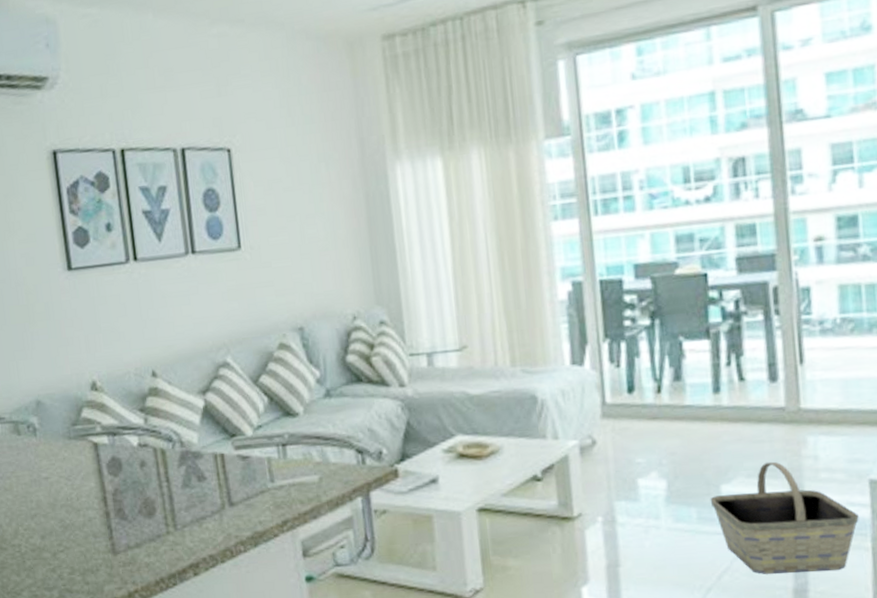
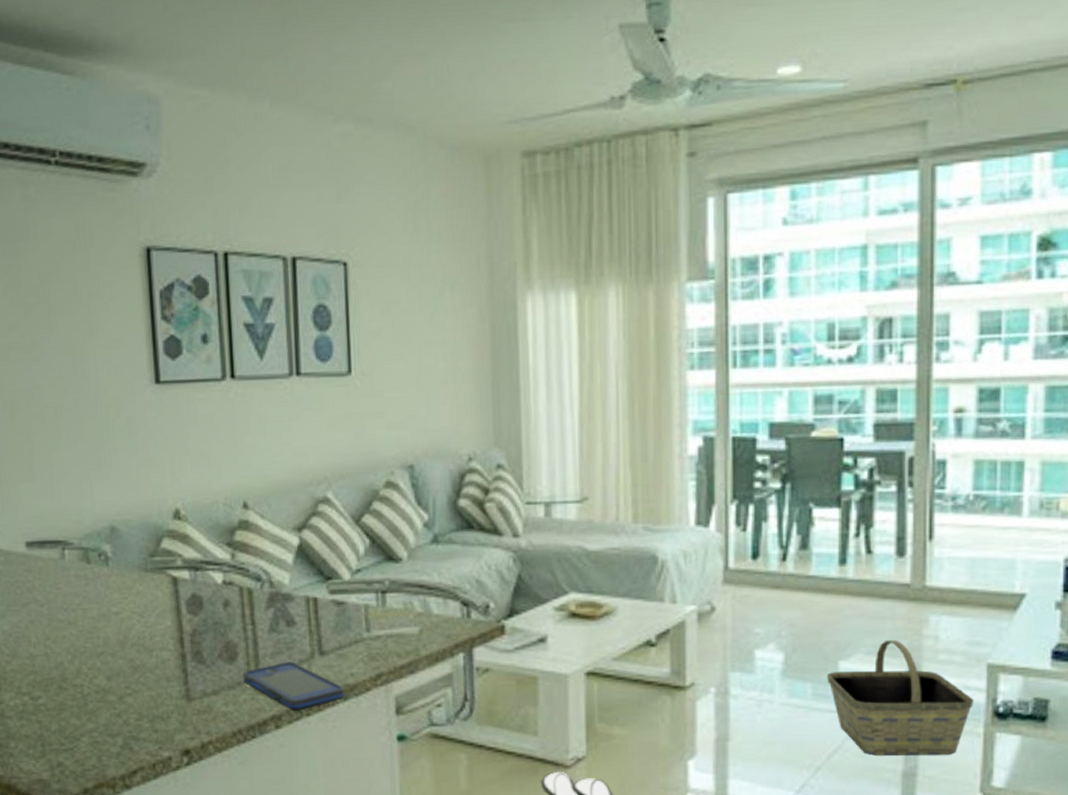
mobile phone: none [161,513,256,559] -> present [243,662,345,711]

